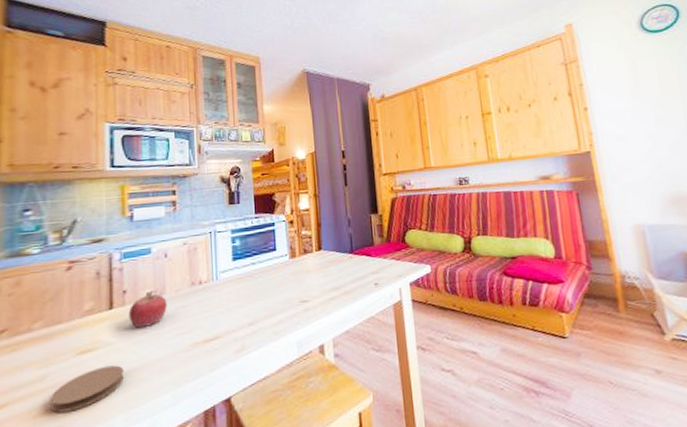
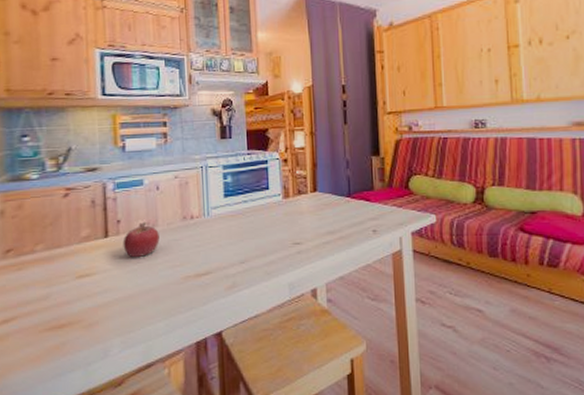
coaster: present [50,365,125,413] -> none [54,291,121,330]

